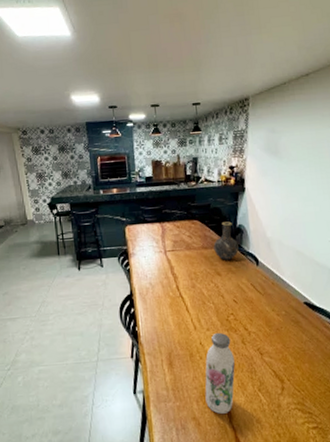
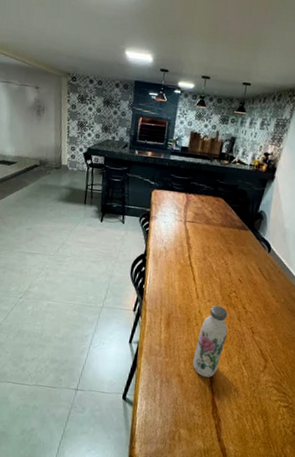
vase: present [213,221,239,260] -> none [231,205,256,242]

